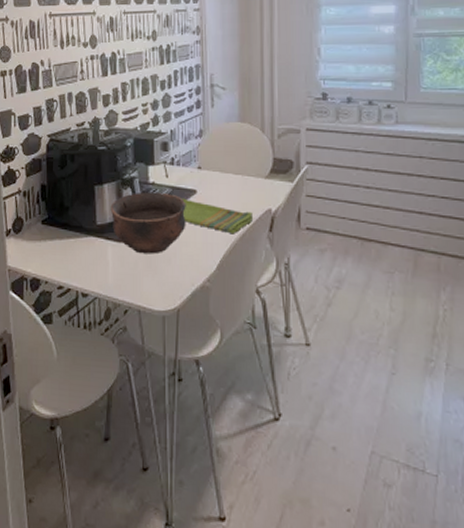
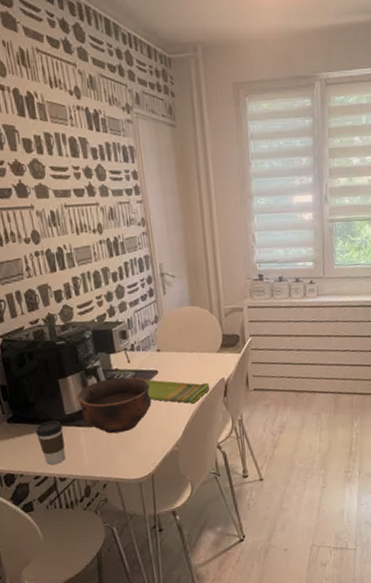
coffee cup: none [65,229,93,277] -> present [35,420,66,465]

